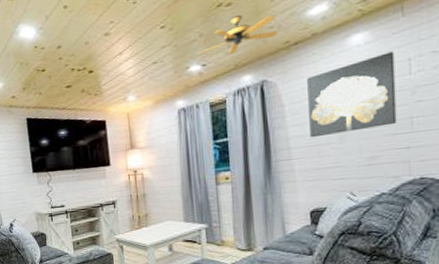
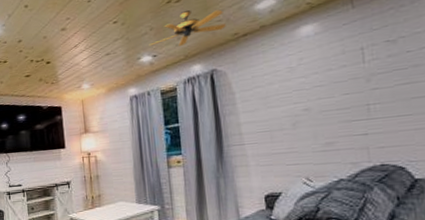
wall art: present [307,51,397,138] -> none [257,41,353,124]

